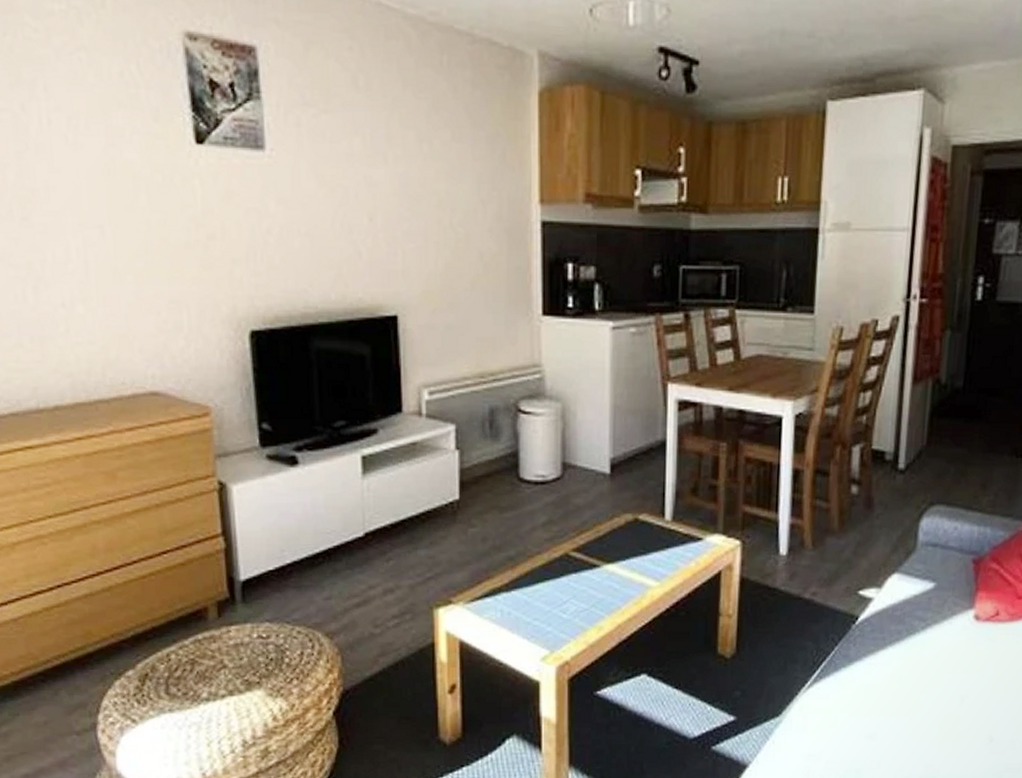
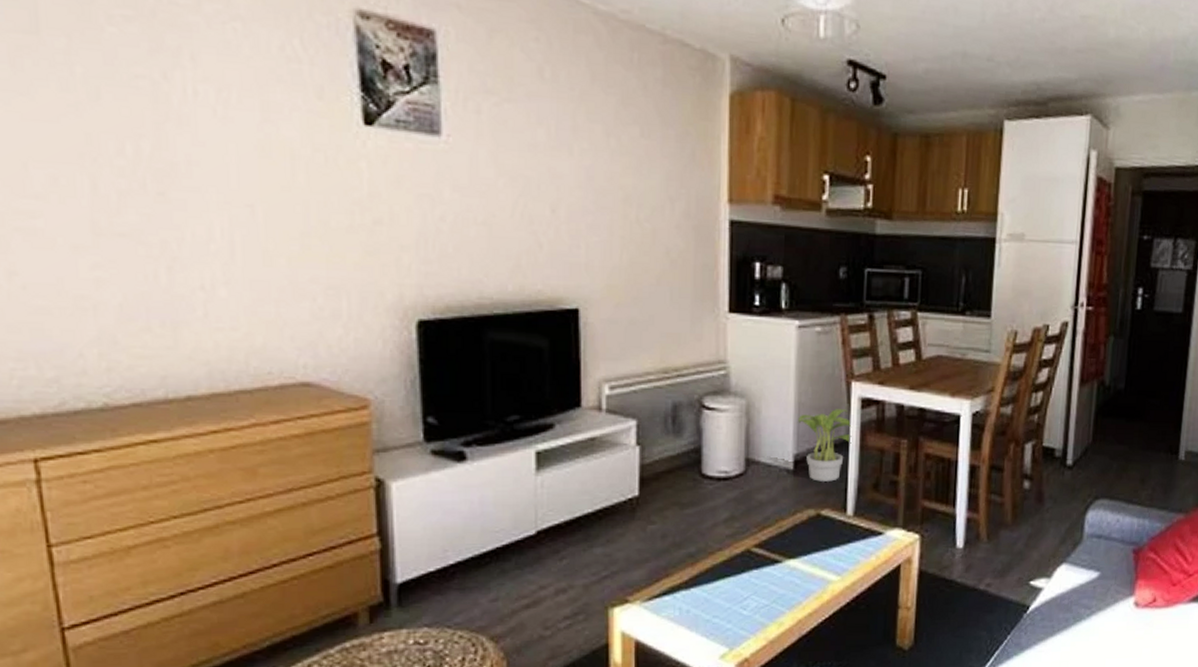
potted plant: none [614,412,669,486] -> present [798,409,852,482]

